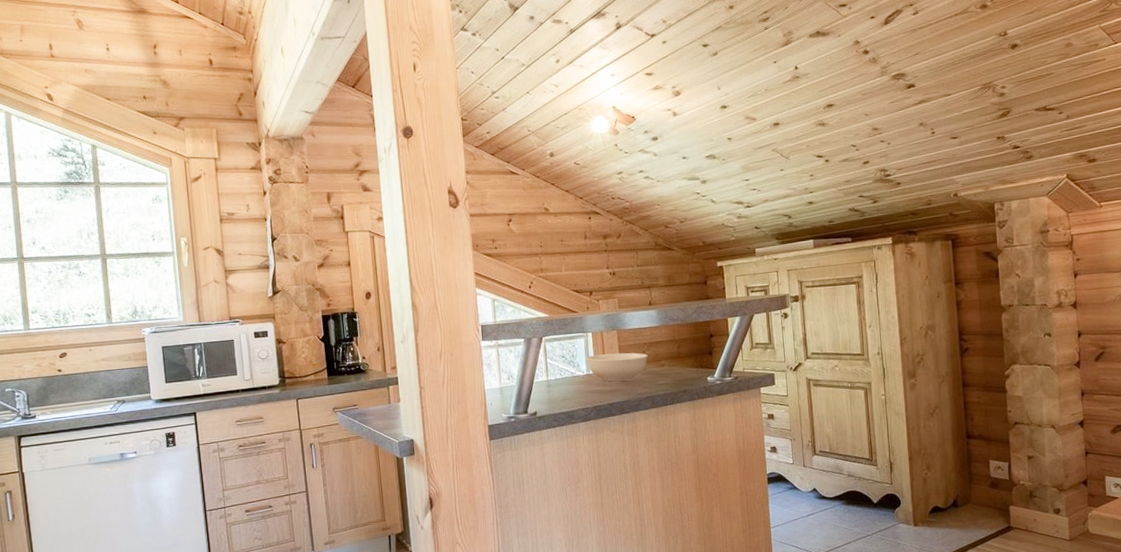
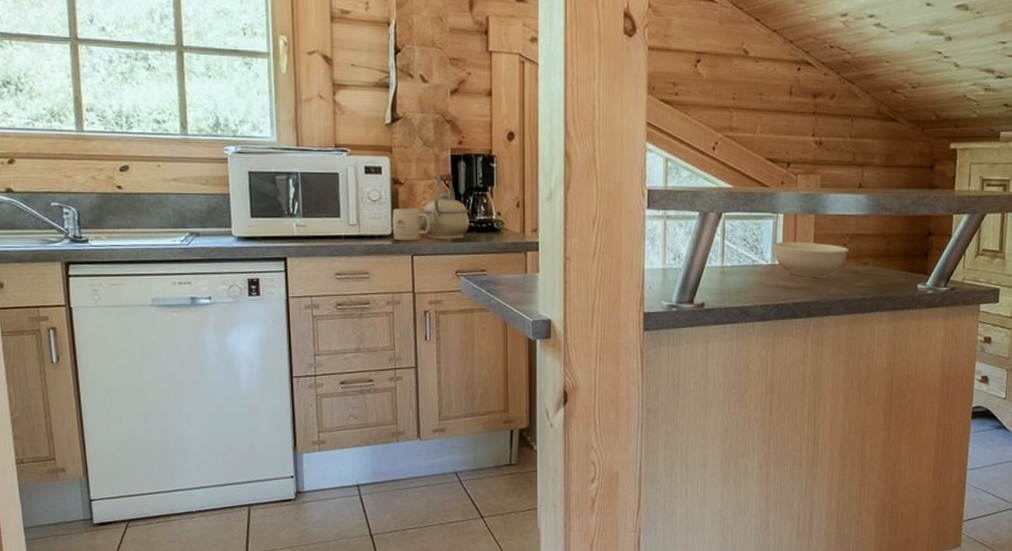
mug: none [278,361,310,389] -> present [392,207,431,241]
kettle: none [301,330,342,385] -> present [420,173,470,240]

